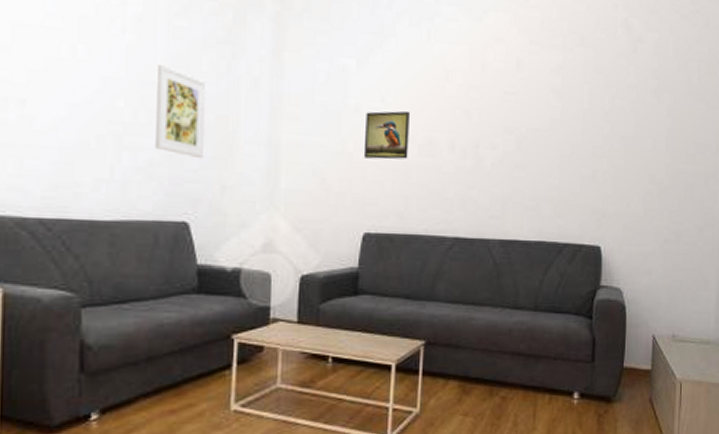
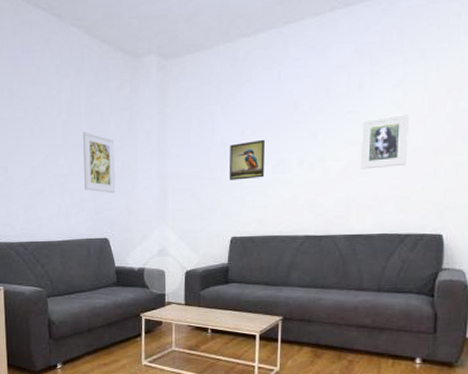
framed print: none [517,104,569,164] -> present [360,114,410,170]

